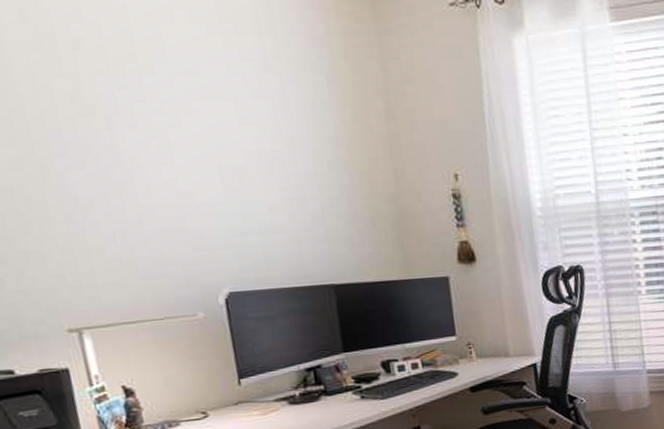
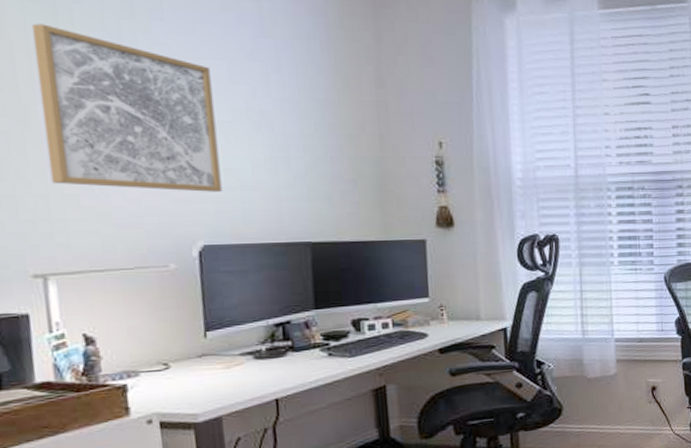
wall art: none [37,72,242,239] -> present [31,23,223,192]

